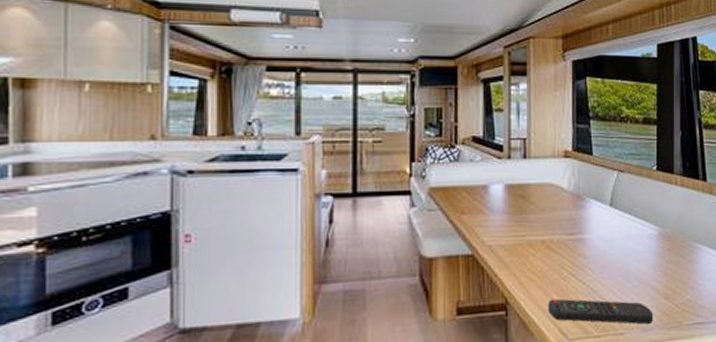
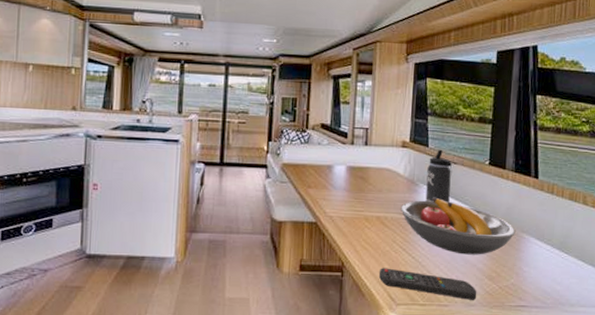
fruit bowl: none [567,211,688,274] -> present [401,197,515,255]
thermos bottle: none [593,157,618,218] -> present [425,149,452,203]

